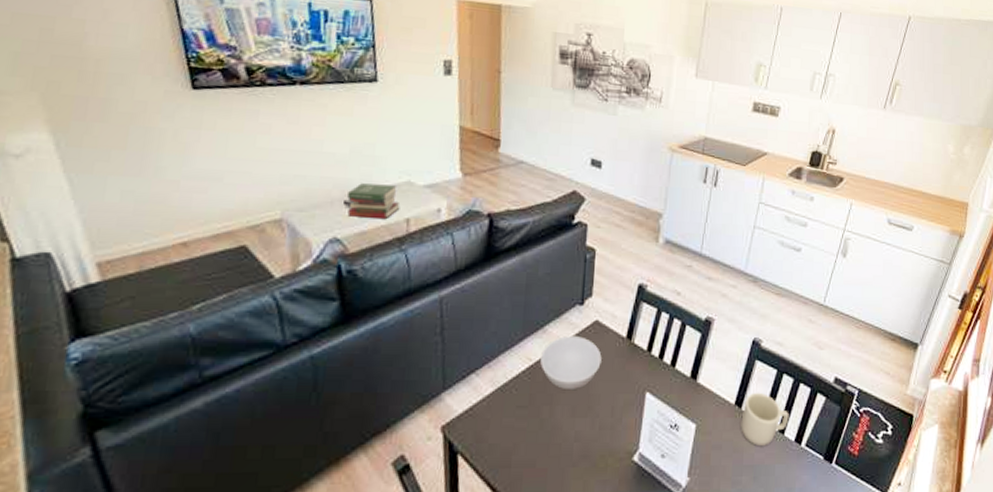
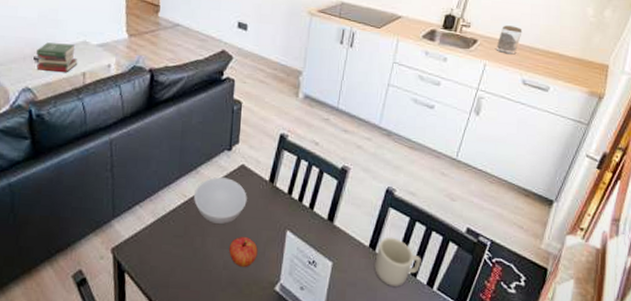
fruit: none [581,401,614,438] -> present [229,236,258,268]
jar: none [862,162,887,193] -> present [496,25,523,55]

